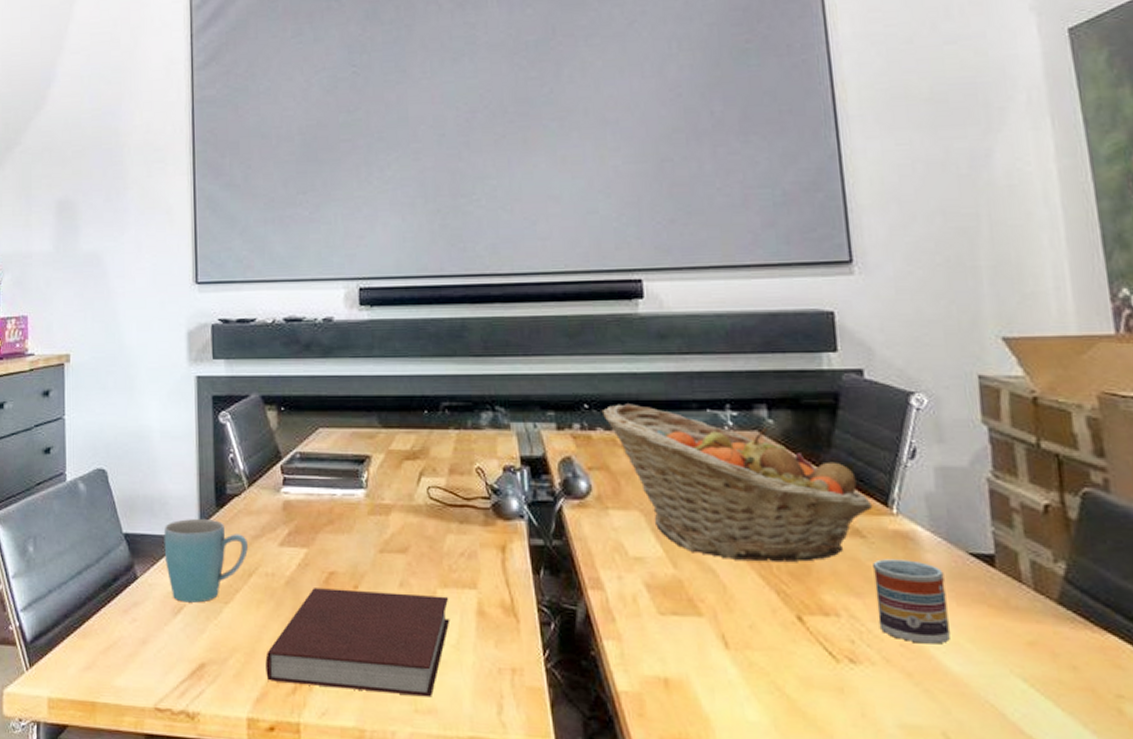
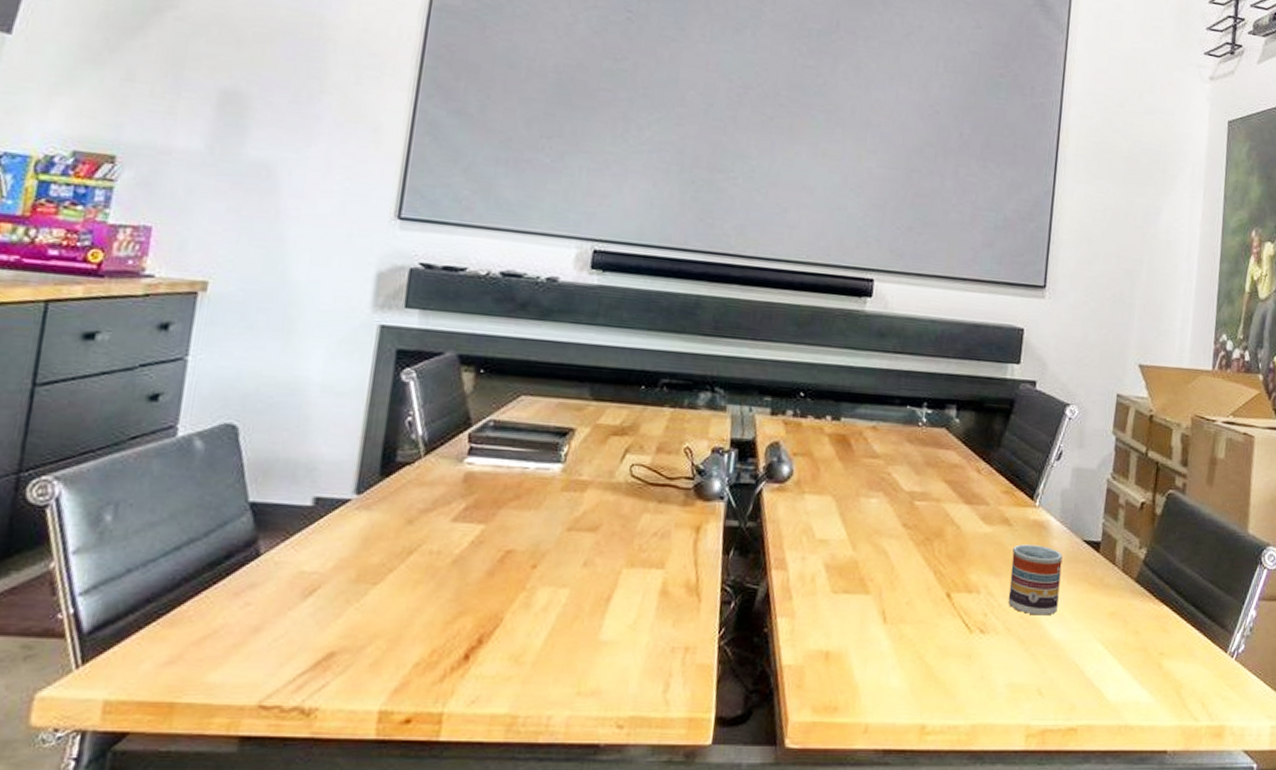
mug: present [163,518,248,603] -> none [301,488,413,584]
notebook: present [265,588,450,697] -> none [411,567,634,679]
fruit basket: present [601,404,873,563] -> none [815,394,1022,546]

